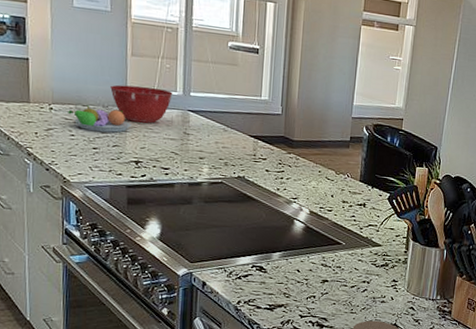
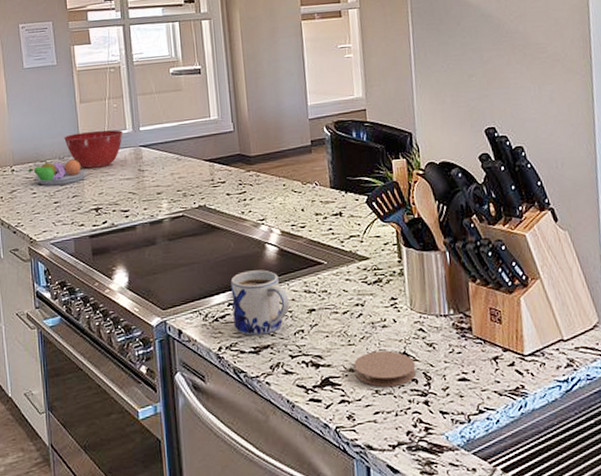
mug: none [255,240,307,296] -> present [230,270,290,336]

